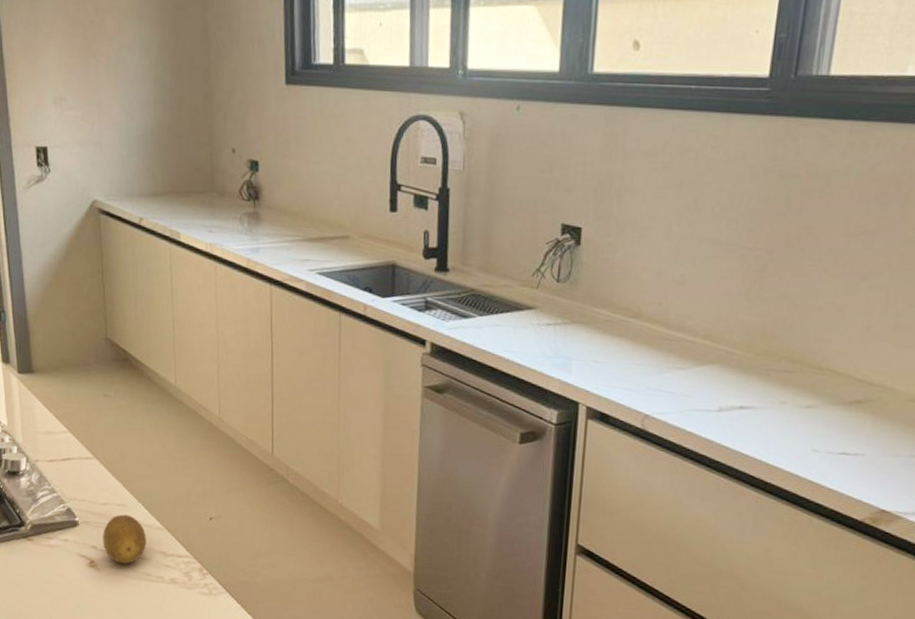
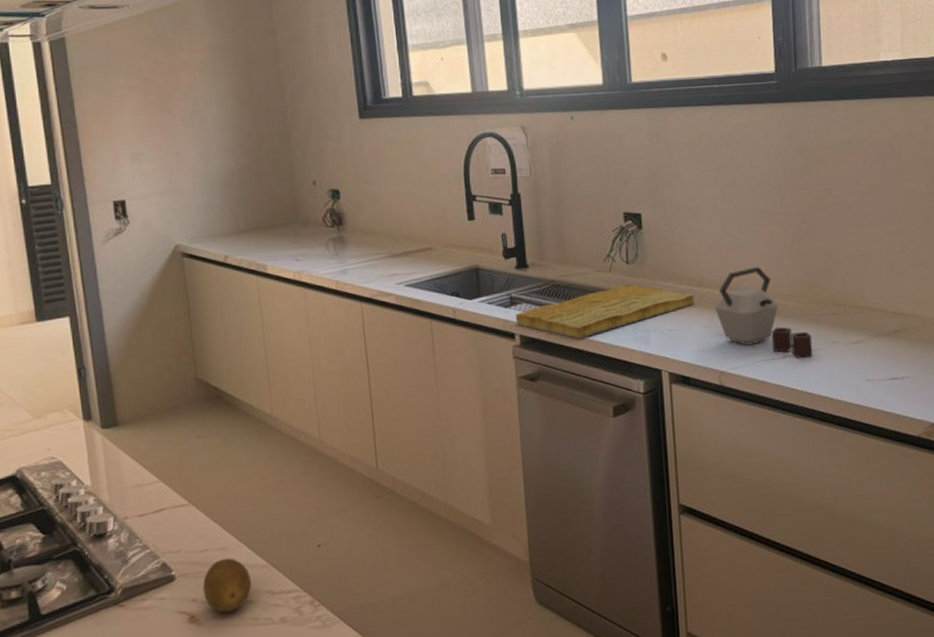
cutting board: none [428,305,628,356] -> present [515,284,694,339]
kettle: none [649,305,757,415] -> present [714,267,813,358]

